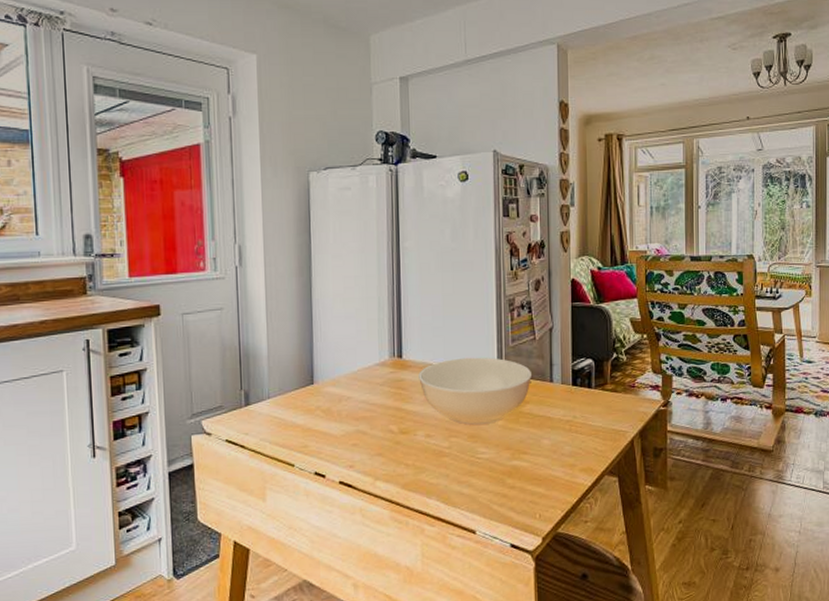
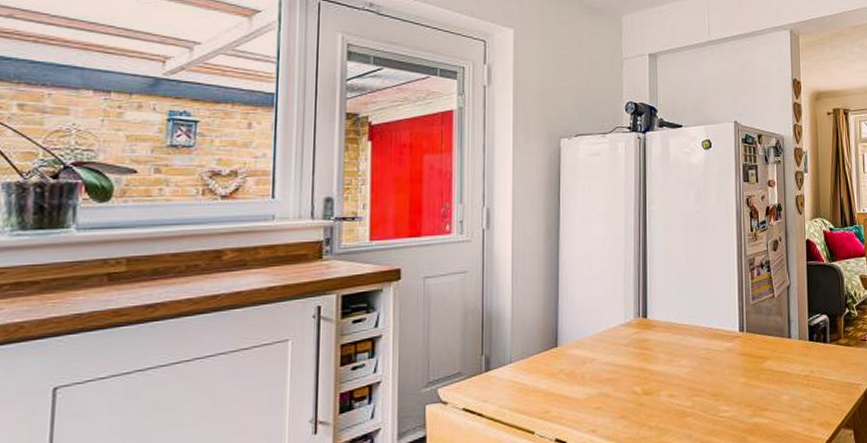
bowl: present [419,357,533,426] -> none [663,315,772,384]

